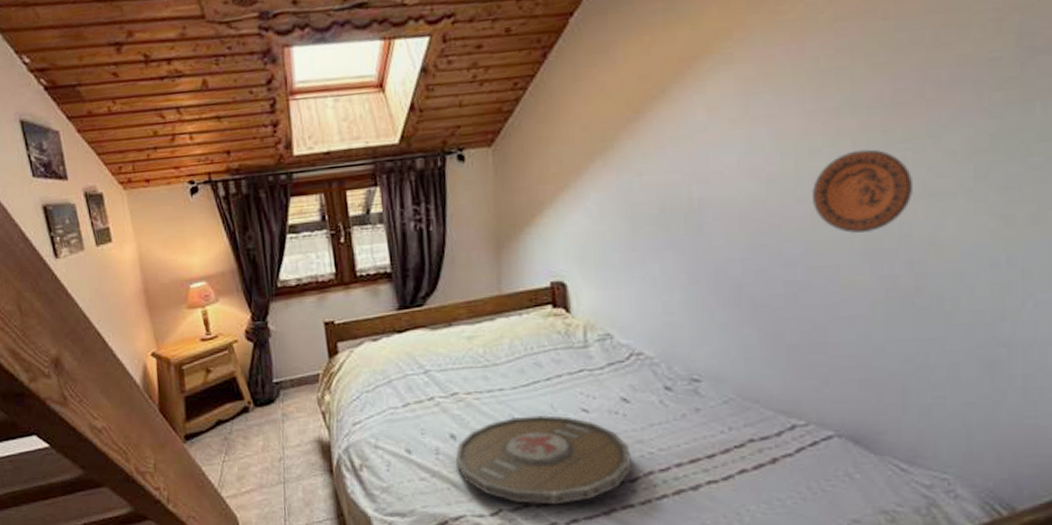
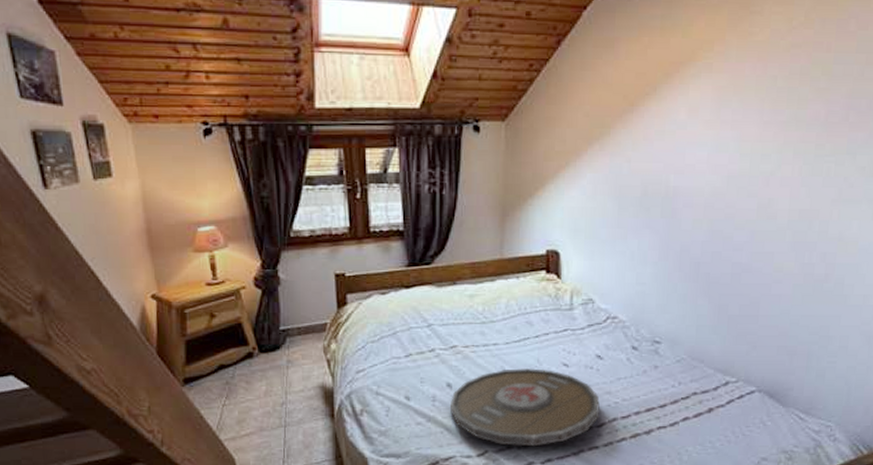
decorative plate: present [811,149,914,233] -> none [759,158,834,227]

